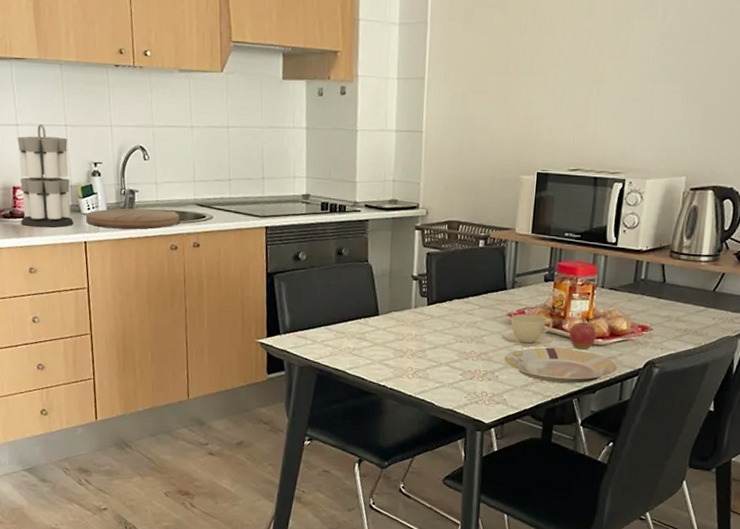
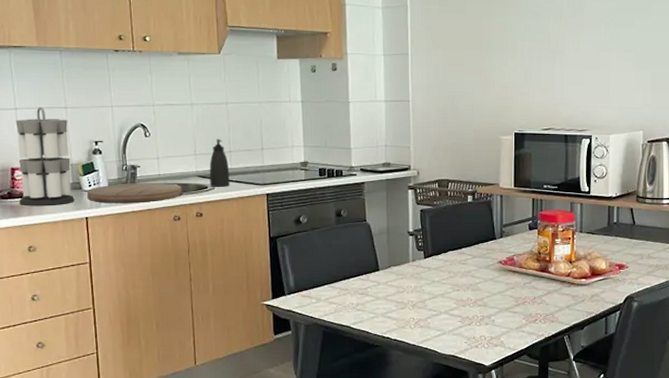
soap dispenser: none [207,165,228,217] -> present [209,139,230,187]
teacup: present [501,314,553,347] -> none [494,260,542,290]
plate: present [504,347,618,384] -> none [498,290,601,323]
apple: present [569,316,597,350] -> none [555,259,580,290]

